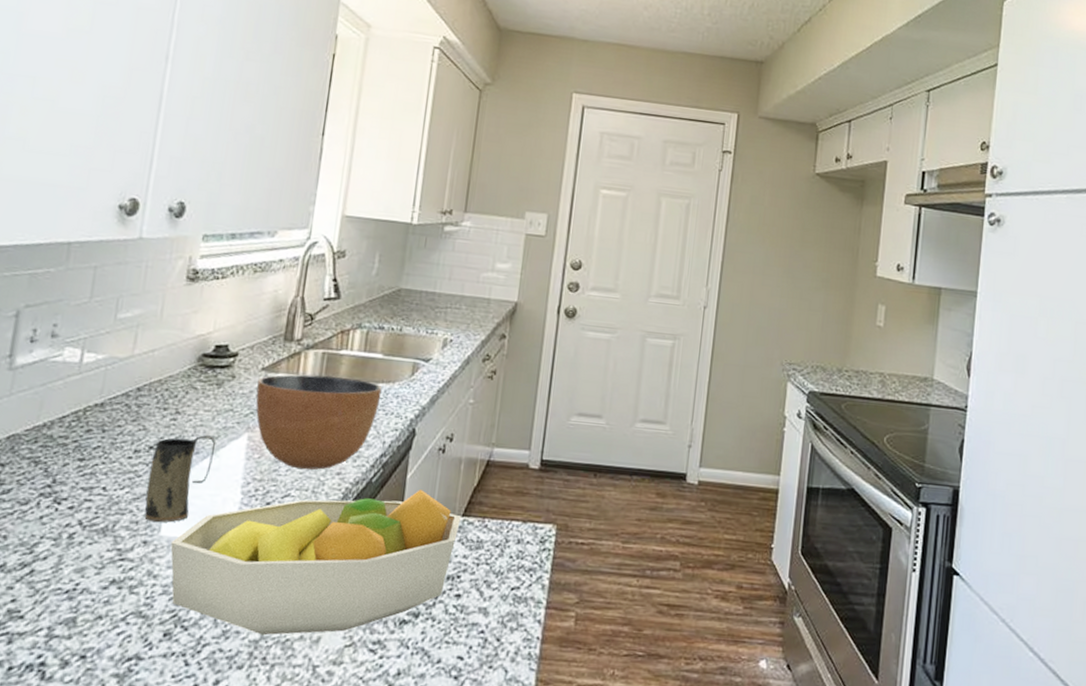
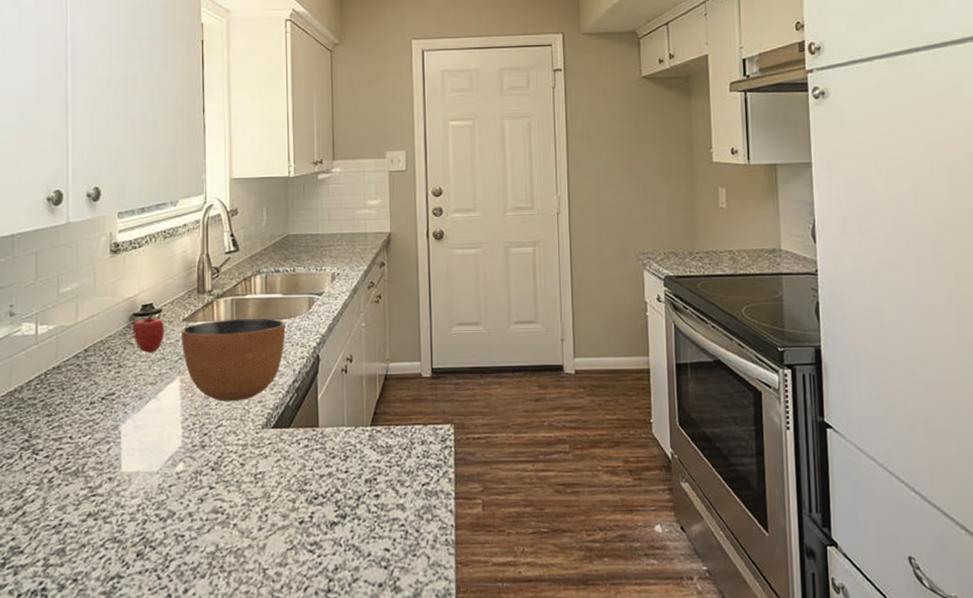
mug: present [144,435,216,523] -> none [105,382,155,460]
fruit bowl: present [170,490,461,636] -> none [131,407,370,547]
apple: none [199,357,239,402] -> present [132,314,165,353]

